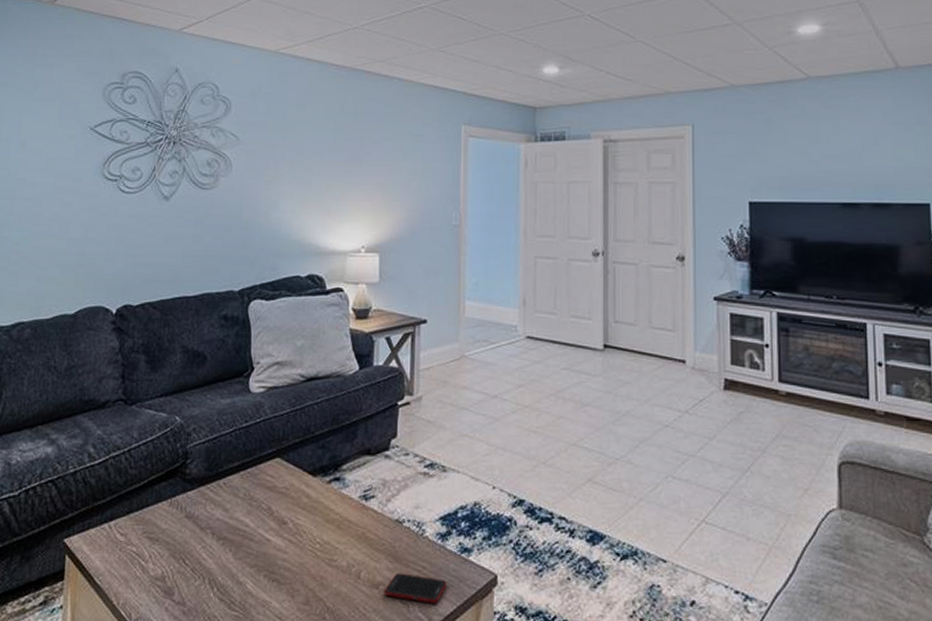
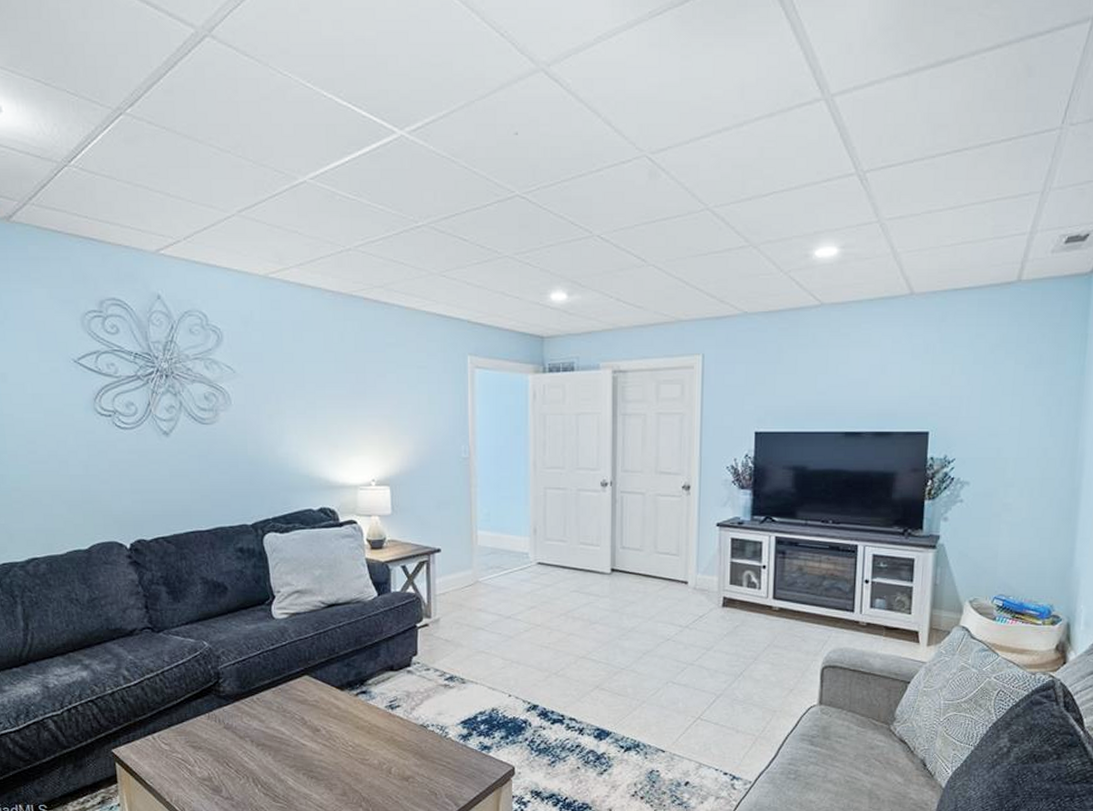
cell phone: present [383,573,447,604] -> none [413,768,470,791]

